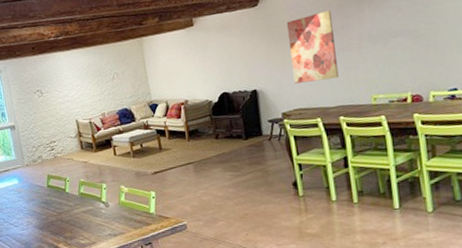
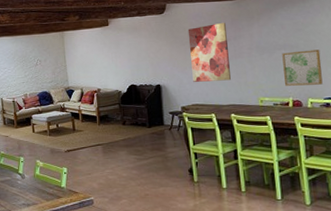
wall art: none [398,33,447,79] -> present [282,50,323,86]

